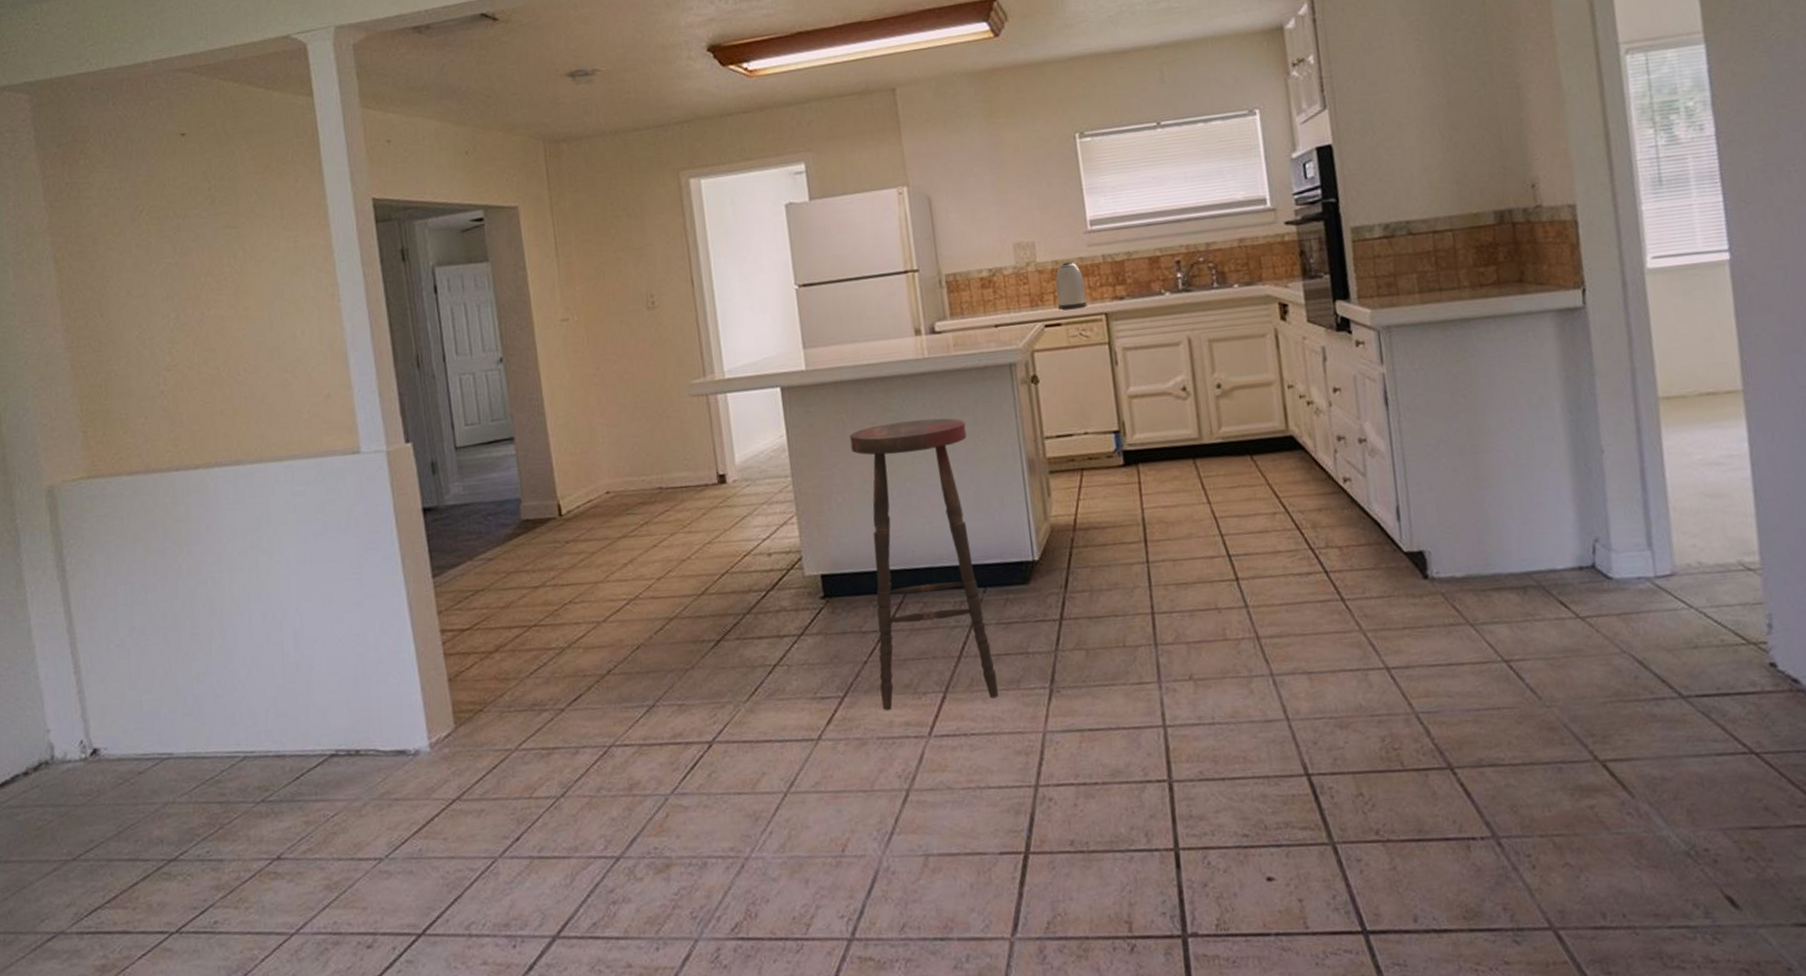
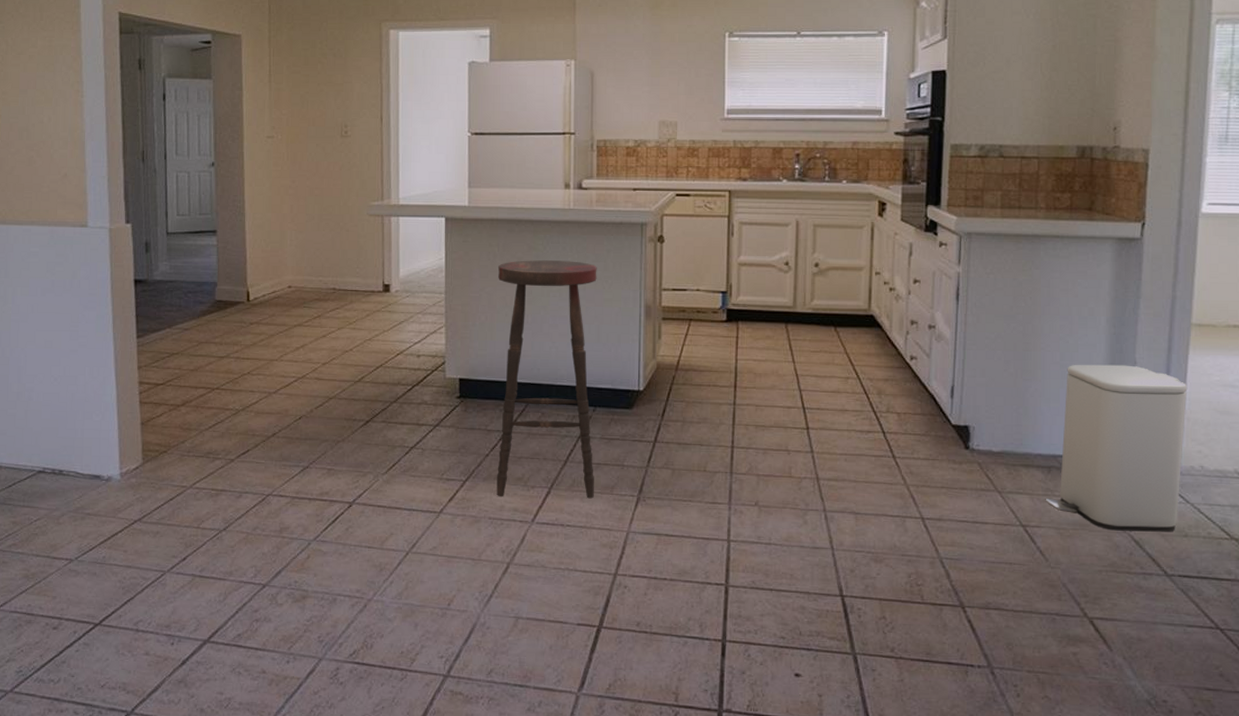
kettle: present [1055,262,1087,310] -> none [689,143,715,184]
pedal bin: none [1525,455,1683,653] -> present [1045,364,1188,532]

